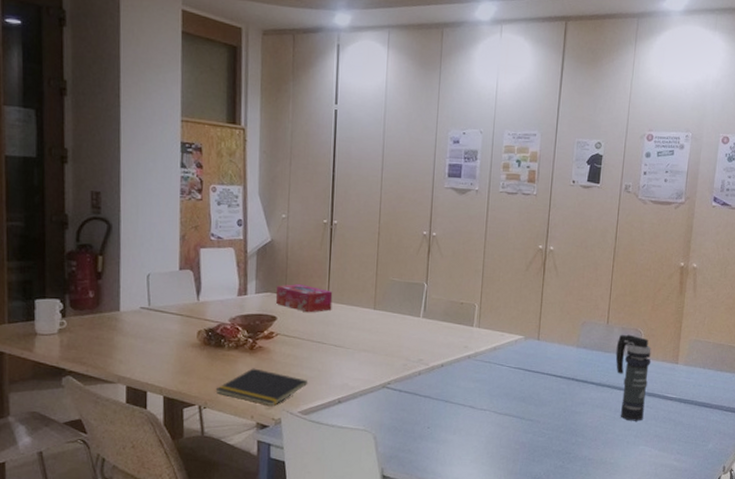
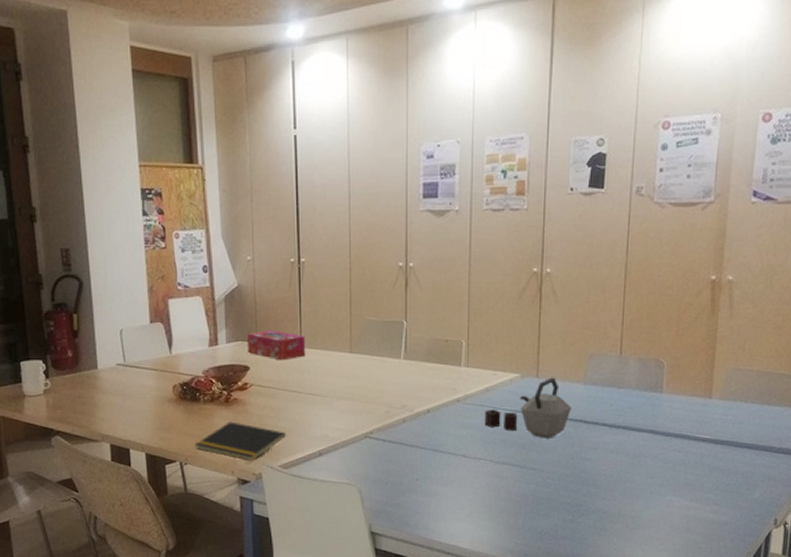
kettle: none [491,340,566,394] -> present [484,377,572,439]
smoke grenade: present [615,334,651,421] -> none [632,366,678,468]

